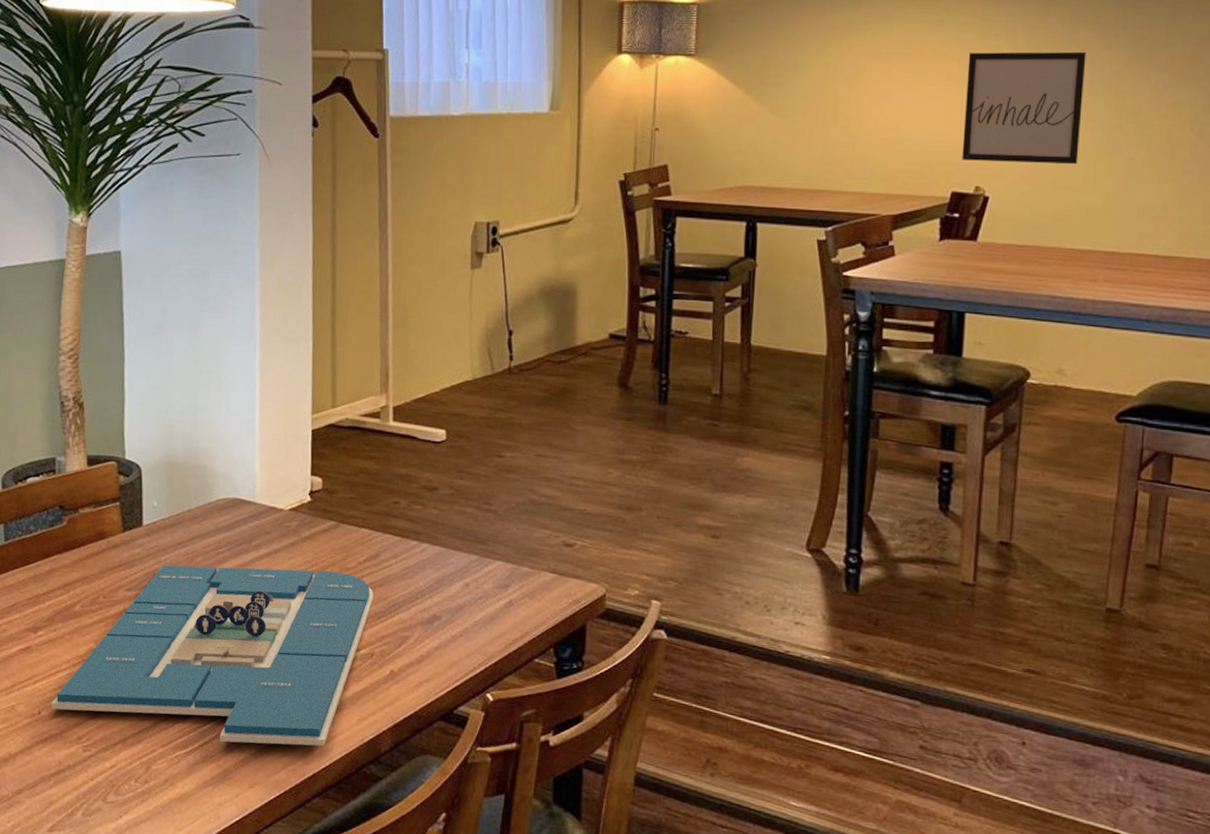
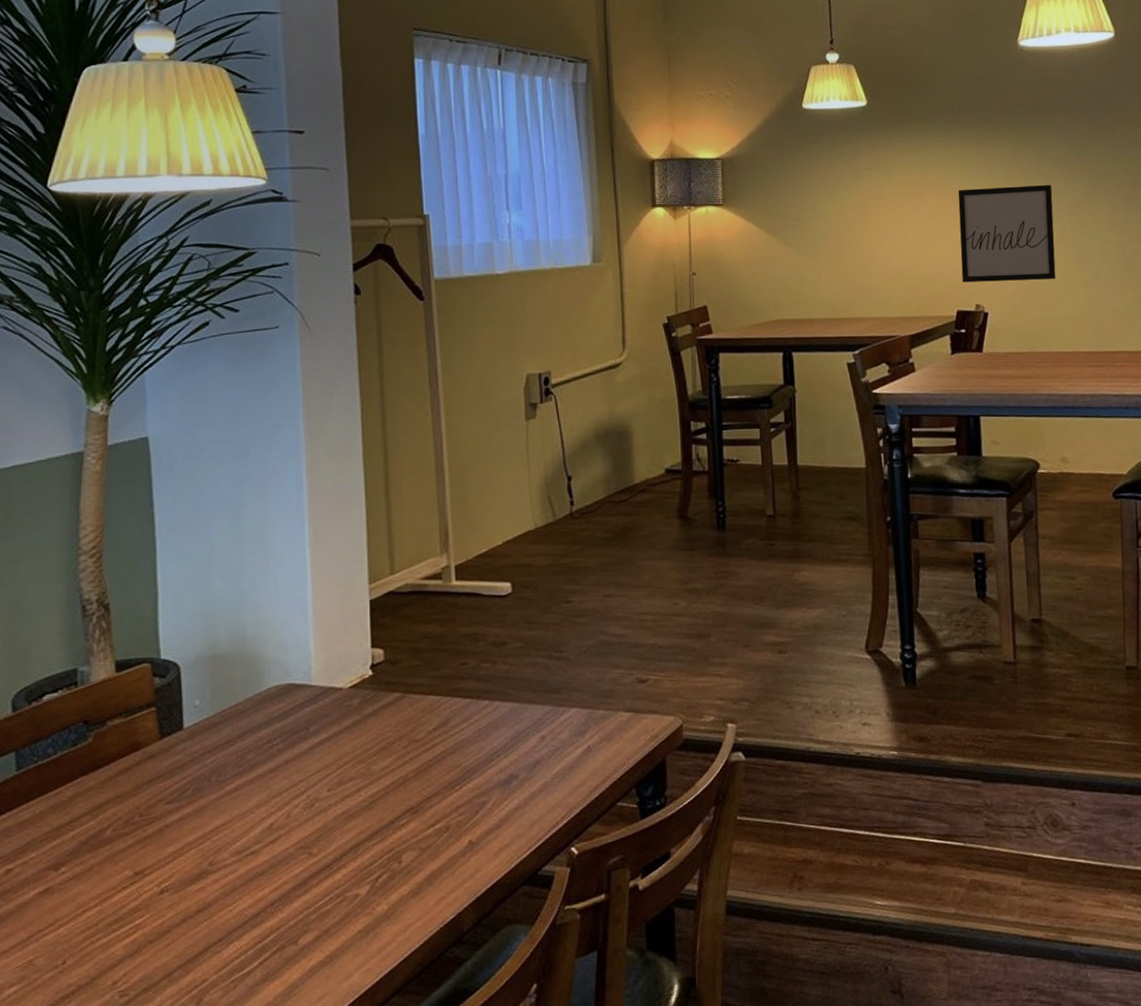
board game: present [51,565,374,747] -> none [78,745,446,956]

